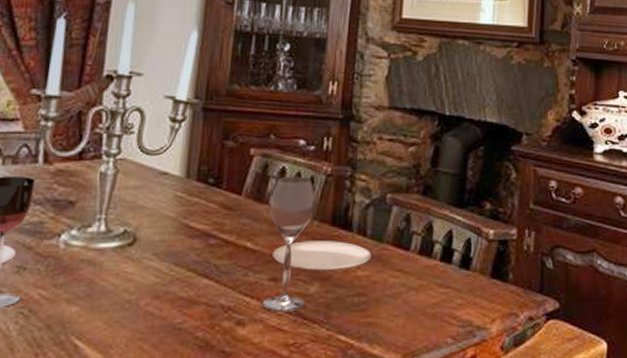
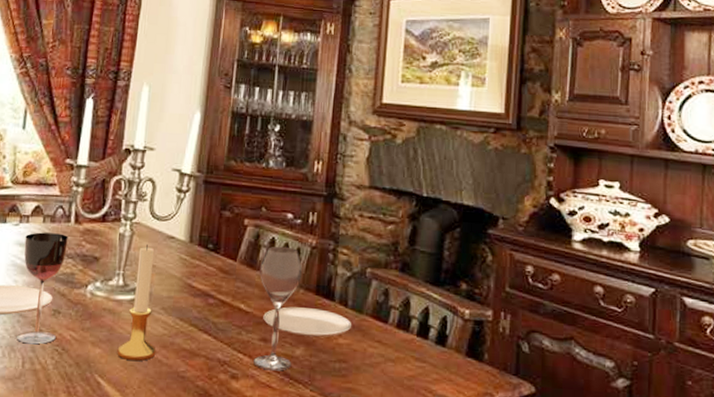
candle holder: none [98,183,147,317] -> present [117,245,156,362]

